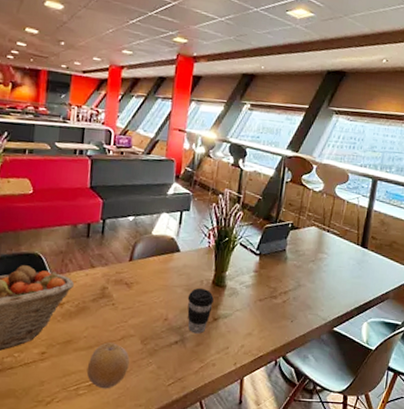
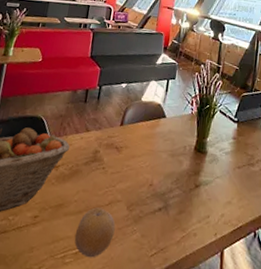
coffee cup: present [187,288,214,334] -> none [171,153,196,201]

